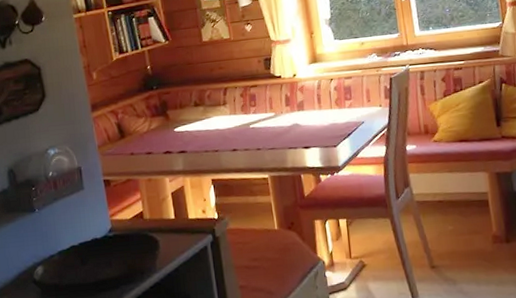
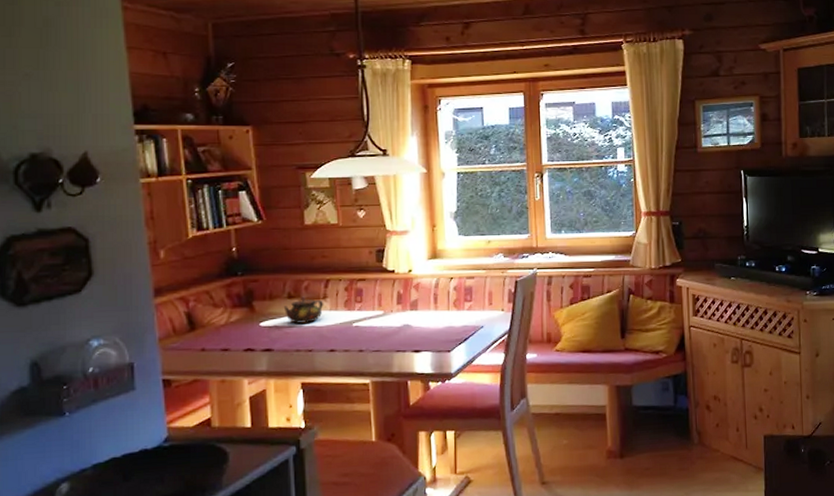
teapot: none [191,103,225,128] -> present [283,296,324,324]

